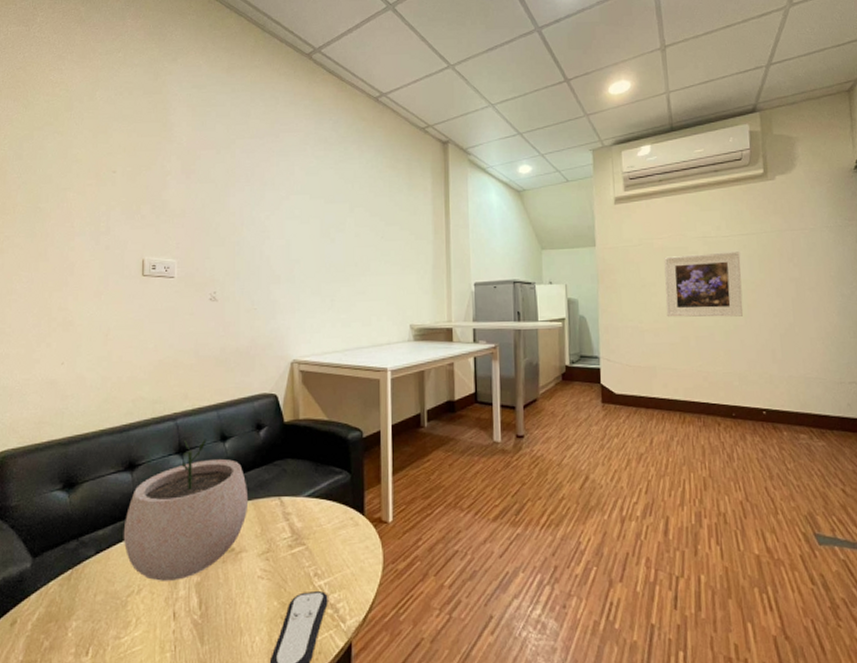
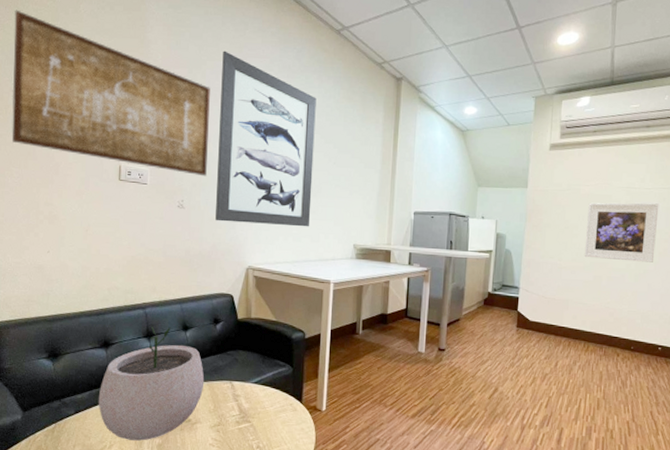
wall art: none [20,102,241,264] -> present [11,10,210,177]
wall art: none [253,127,360,312] -> present [215,50,317,227]

